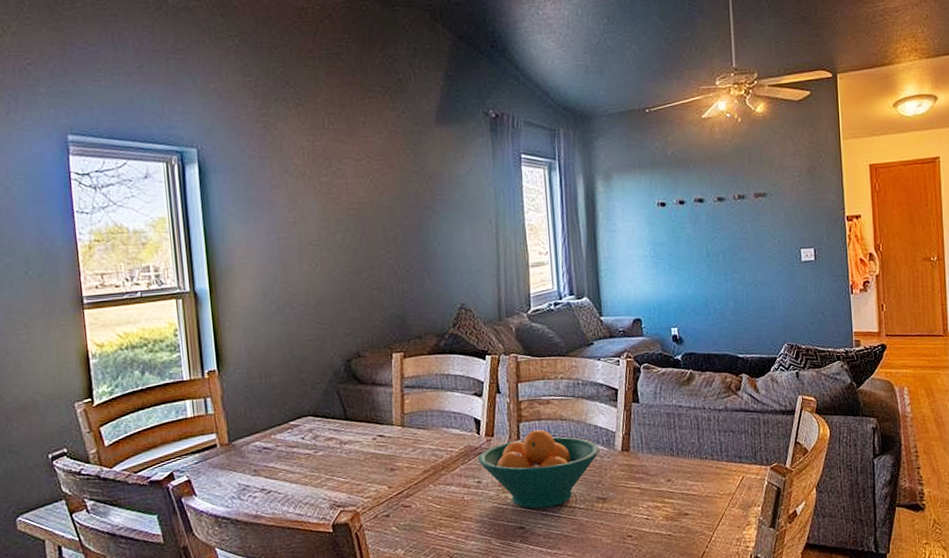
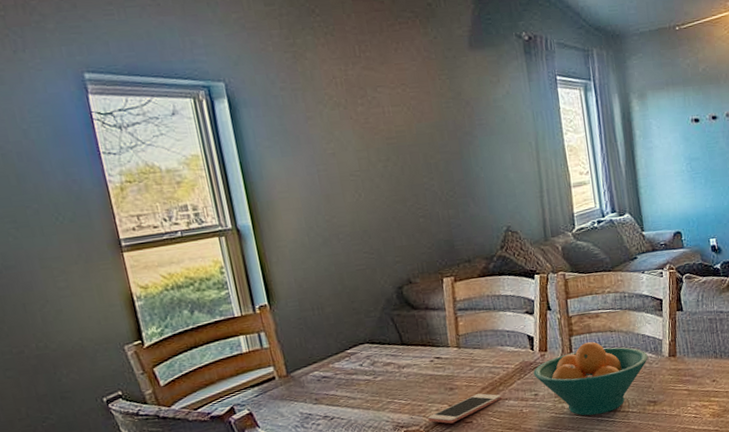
cell phone: none [365,476,444,507] -> present [427,393,503,424]

